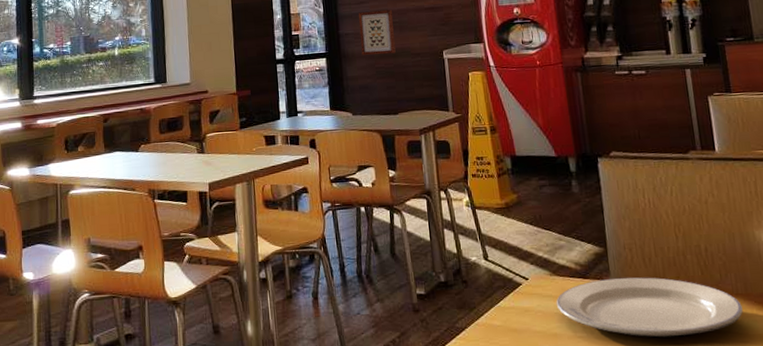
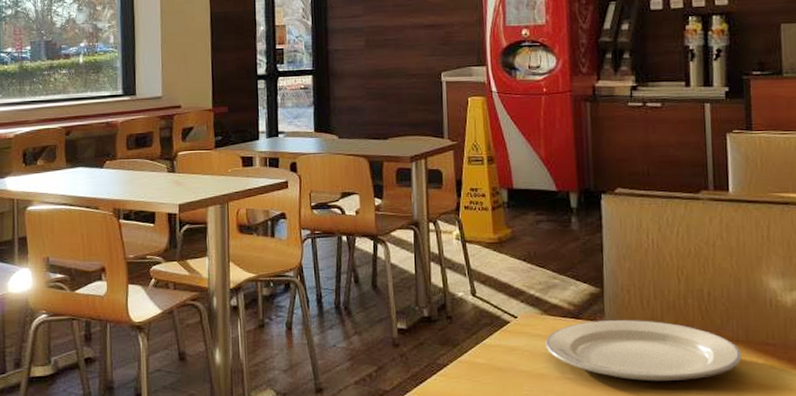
wall art: present [358,9,396,55] -> none [350,25,389,75]

